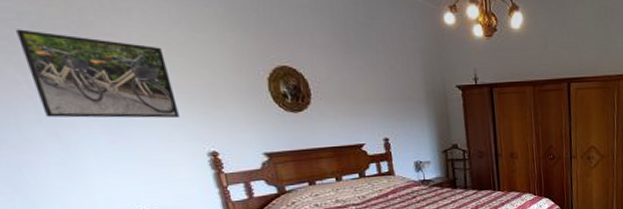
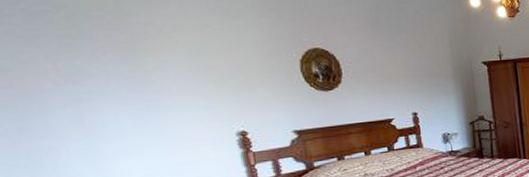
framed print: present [16,29,180,119] -> none [50,20,210,104]

